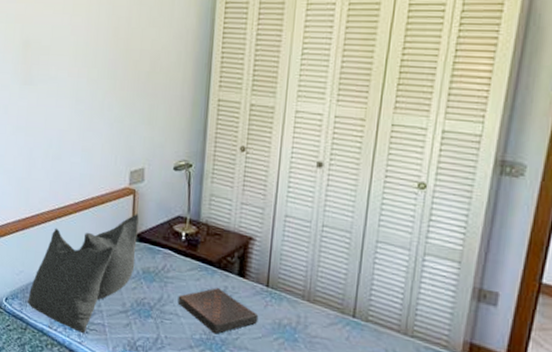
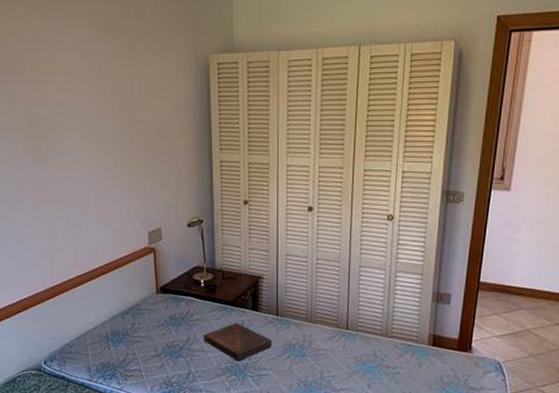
cushion: present [27,214,140,334] -> none [66,269,162,381]

